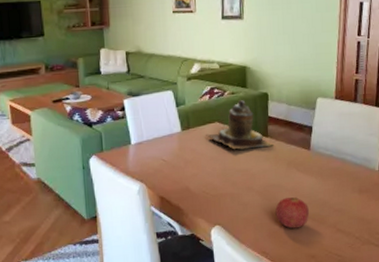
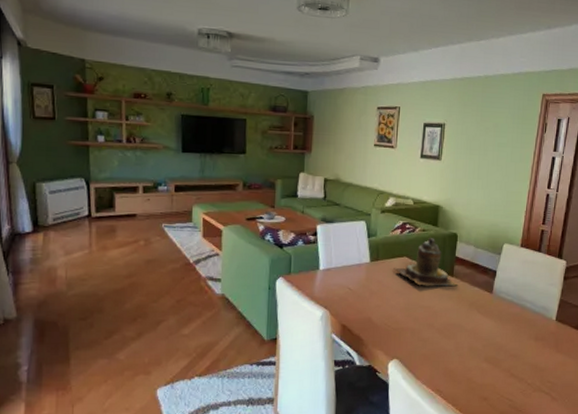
fruit: present [275,197,309,229] -> none [453,338,486,369]

